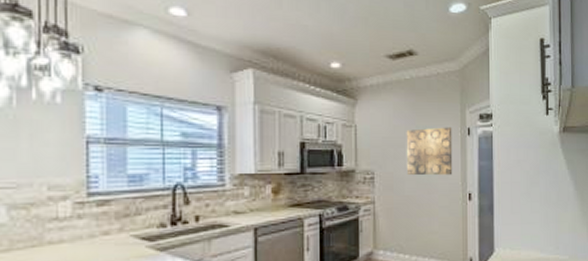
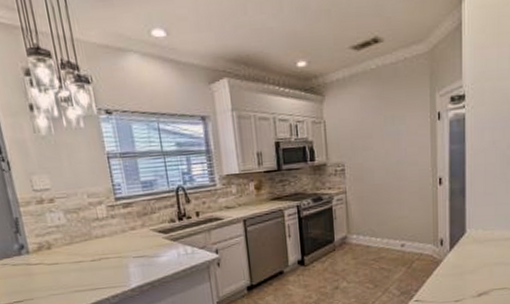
wall art: present [406,127,453,176] -> none [374,113,422,165]

